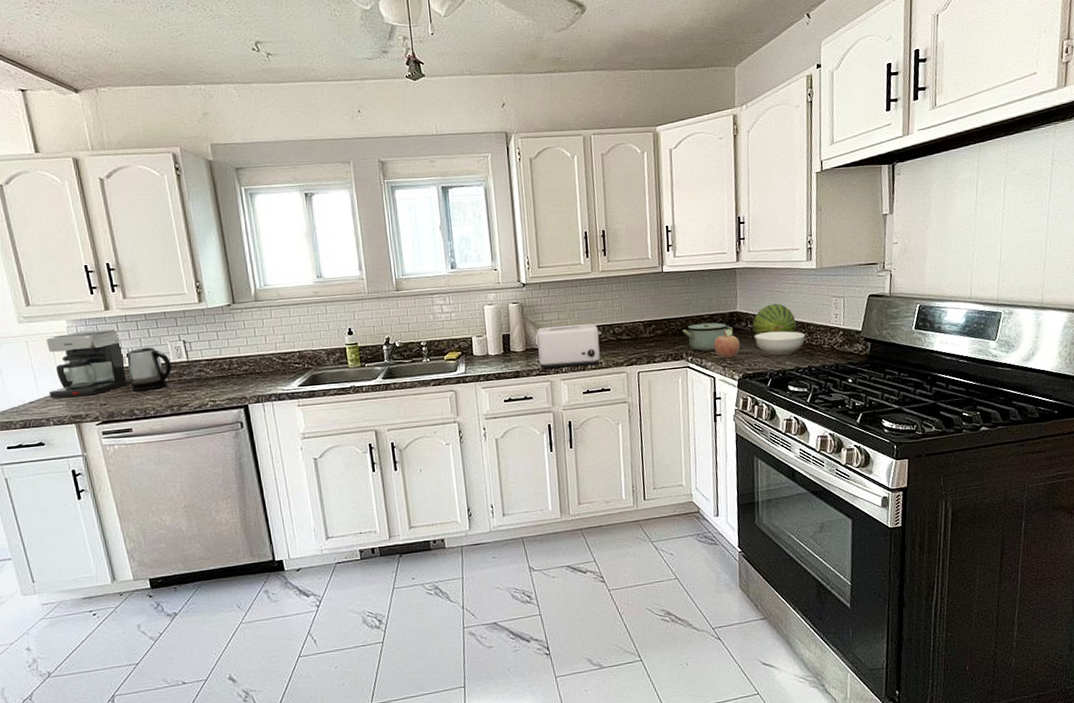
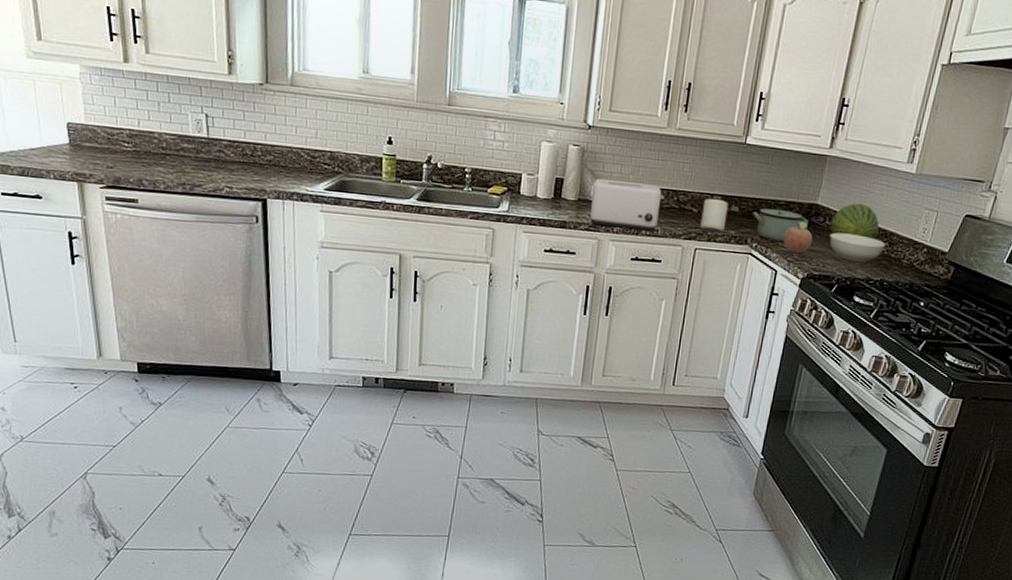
coffee maker: present [46,329,132,398] -> none [52,80,145,156]
kettle: present [126,347,171,392] -> none [142,112,189,163]
canister: none [629,323,670,358] -> present [693,197,739,236]

